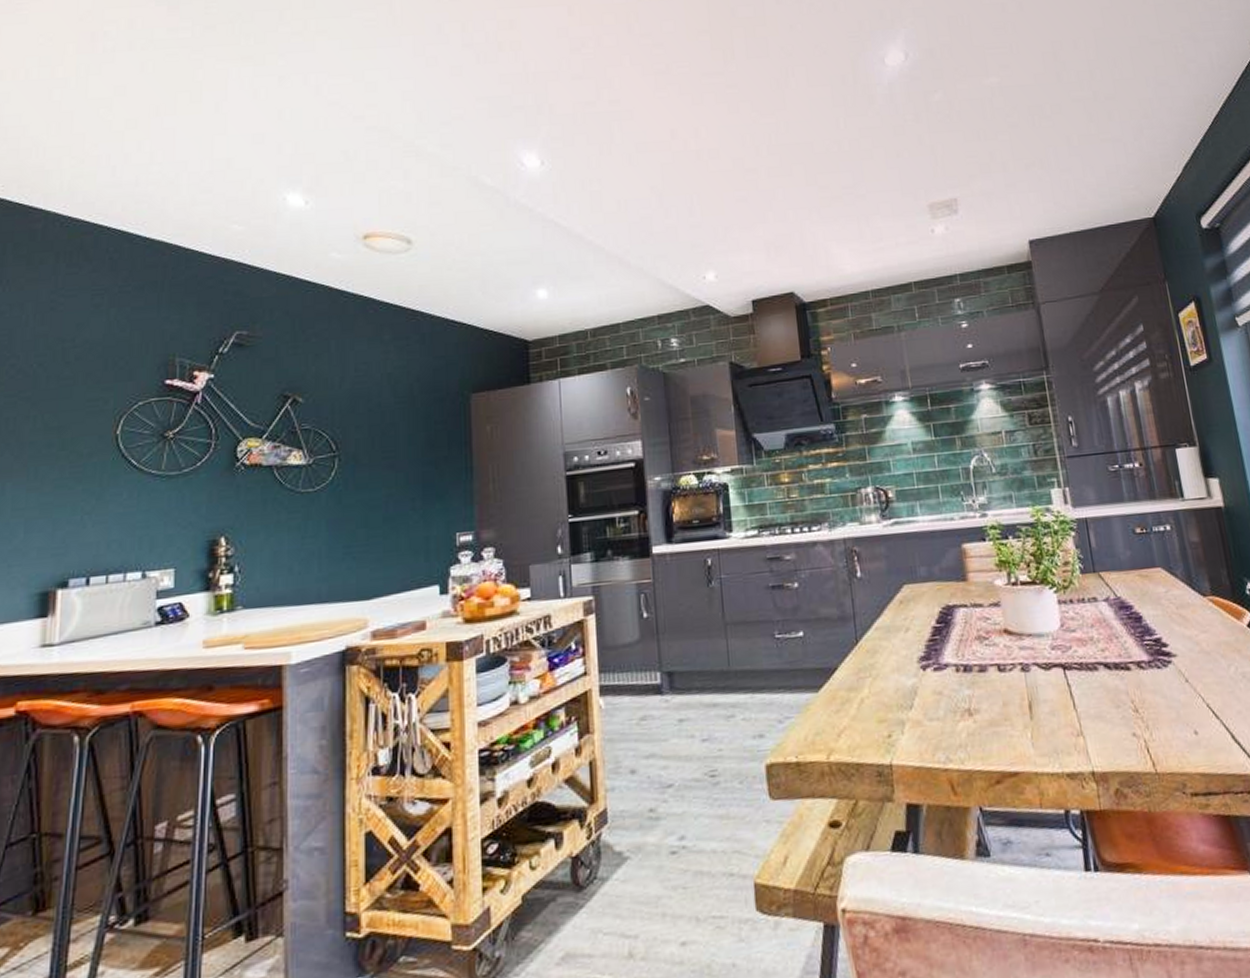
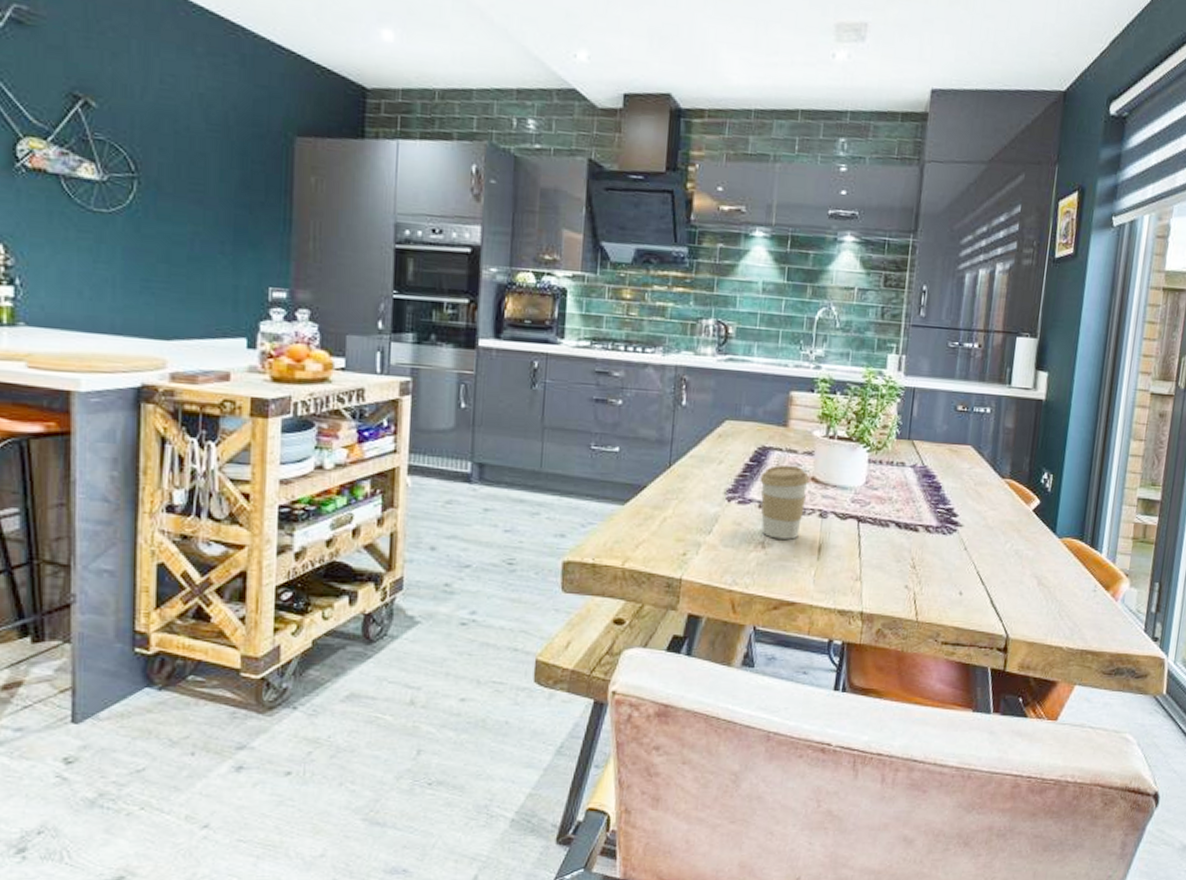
coffee cup: none [950,620,1005,703] -> present [760,465,809,540]

